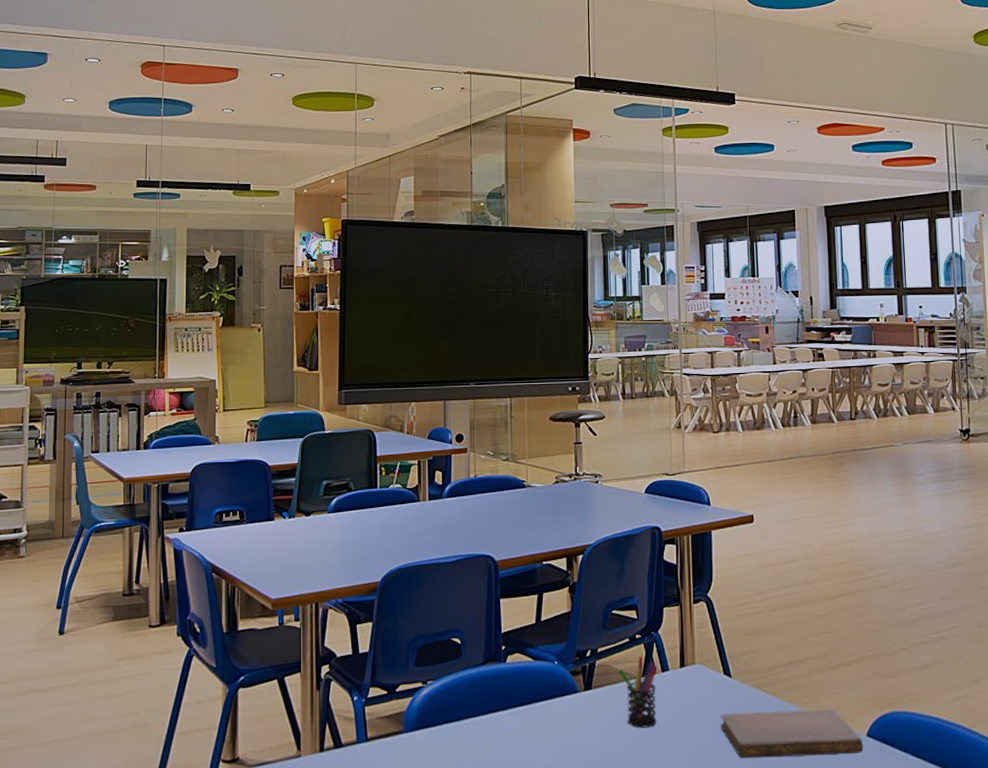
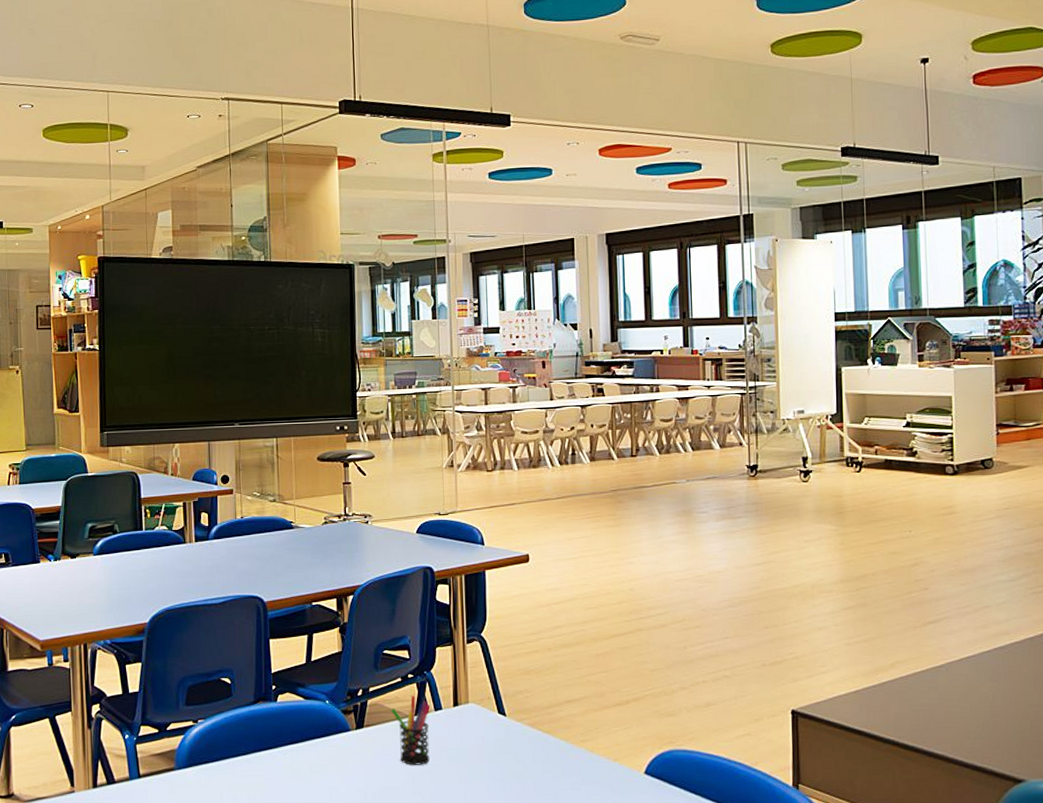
notebook: present [720,709,864,758] -> none [494,747,641,795]

